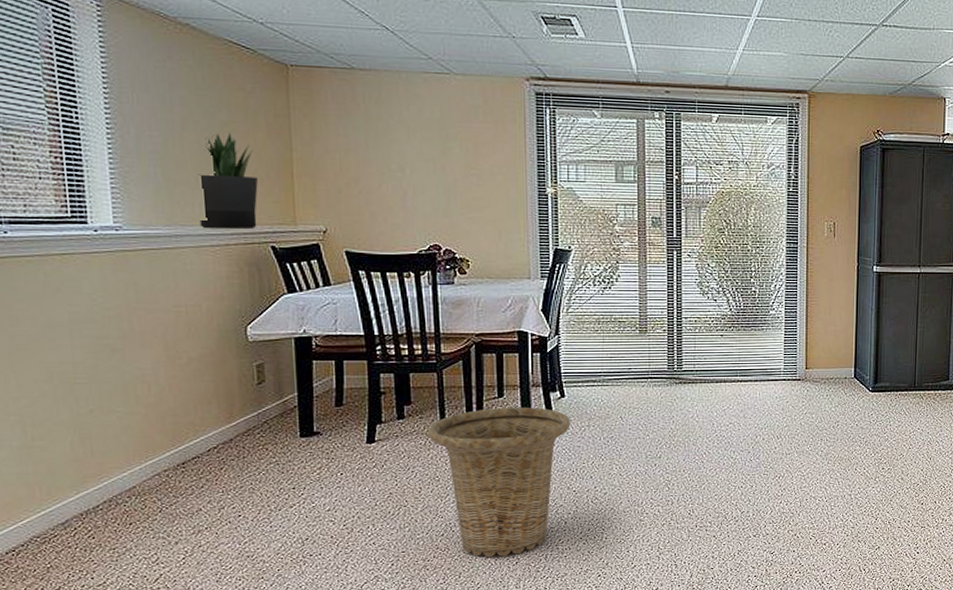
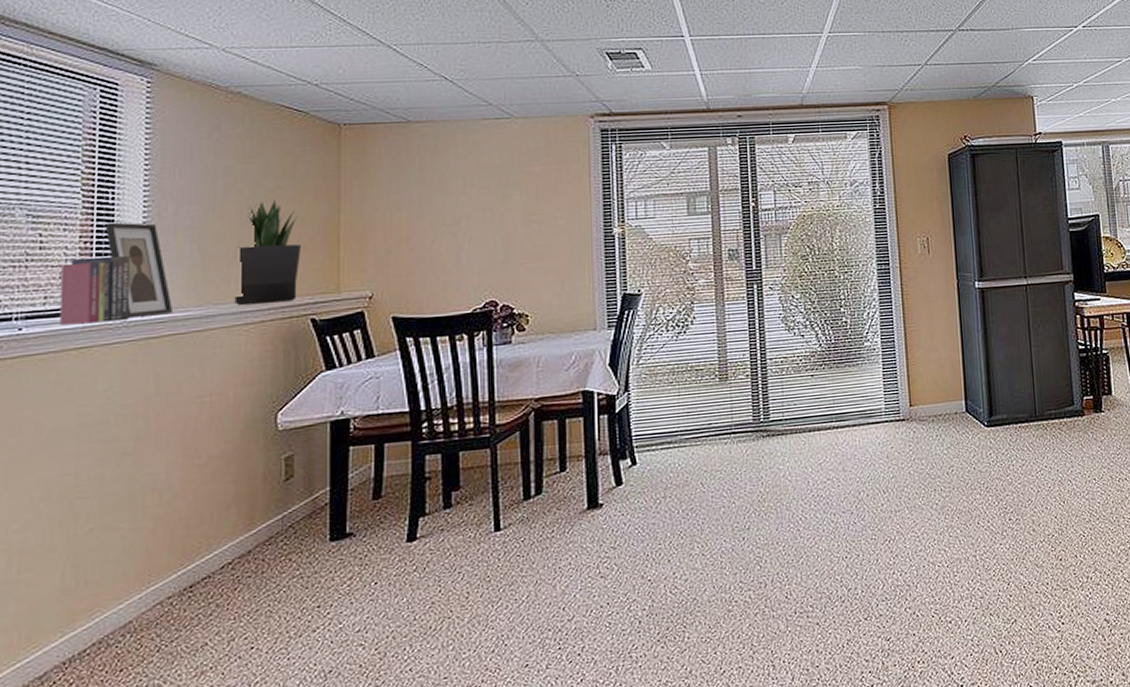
books: none [36,172,105,233] -> present [59,255,130,326]
picture frame: none [72,140,145,232] -> present [105,222,174,319]
basket: present [428,407,571,557] -> none [479,480,644,676]

